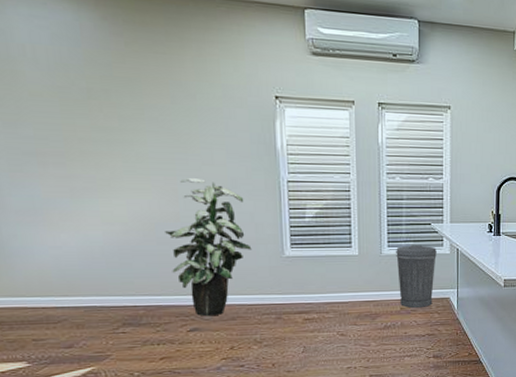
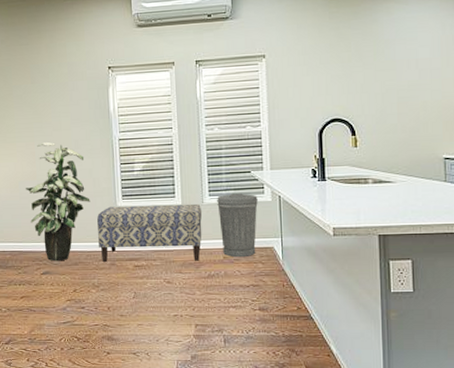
bench: none [260,254,380,317] -> present [97,204,202,263]

